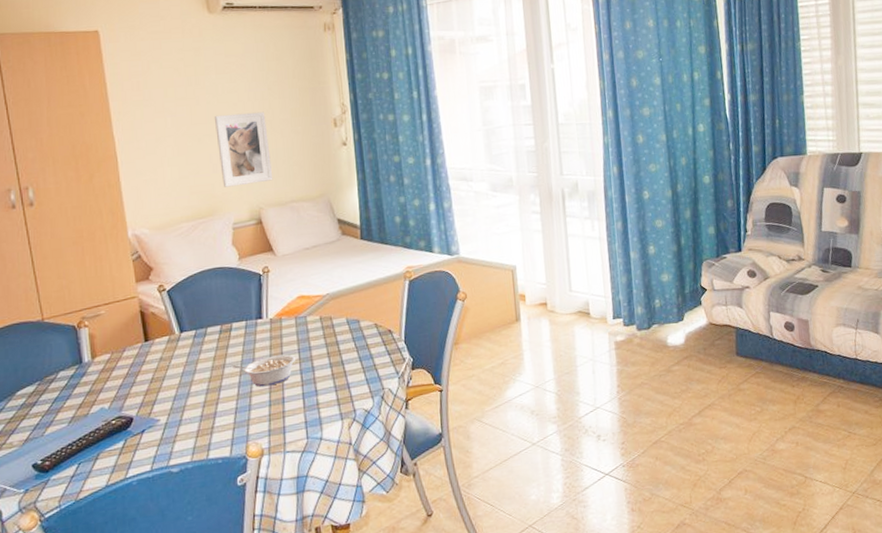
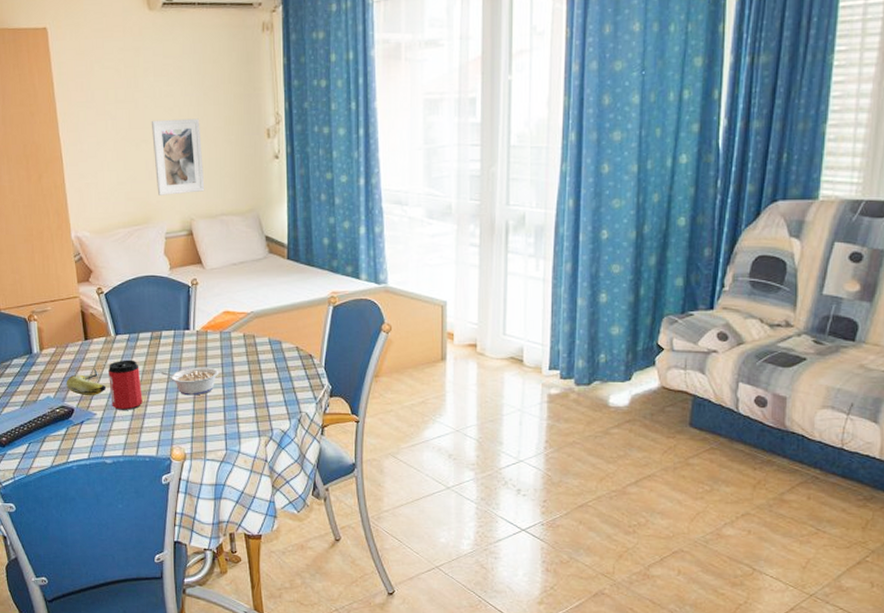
fruit: none [123,370,171,402] -> present [66,368,107,396]
can: none [173,356,213,412] -> present [108,359,143,410]

